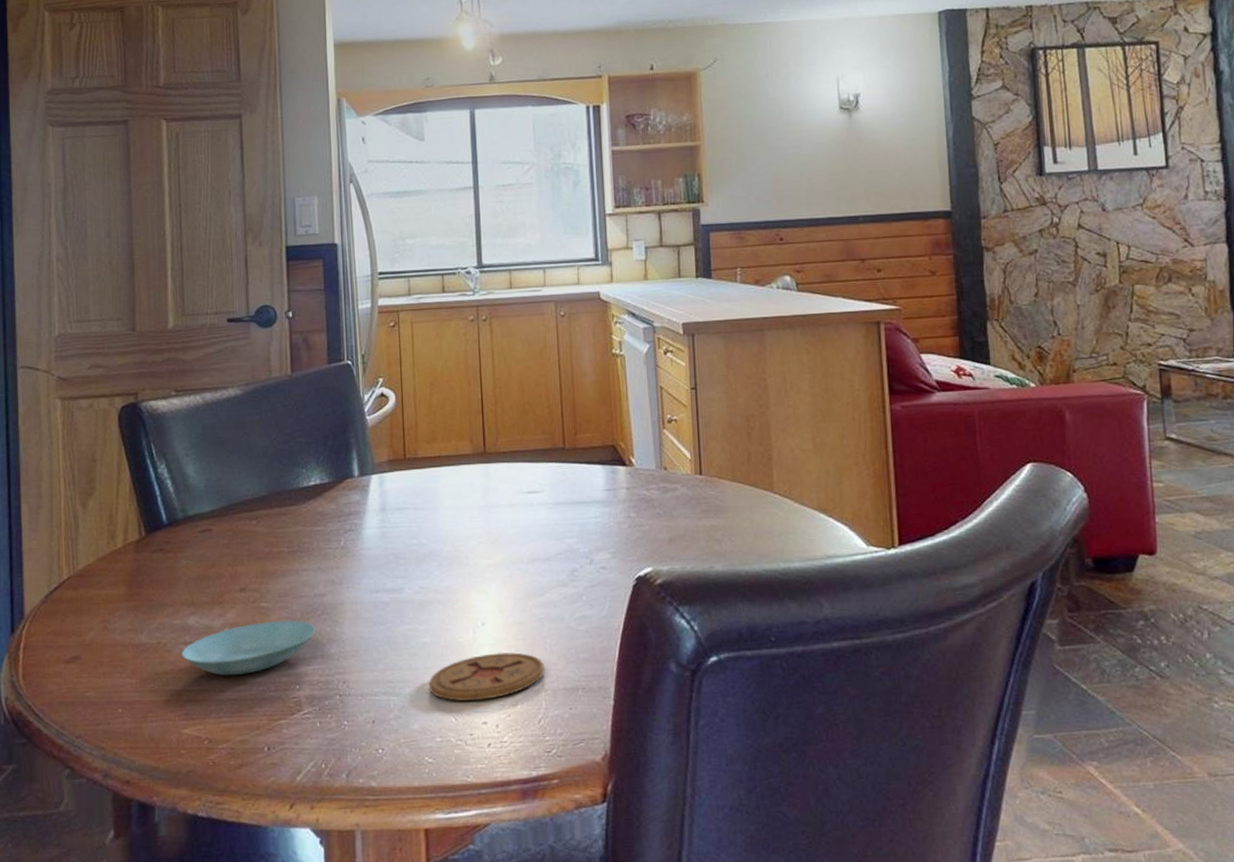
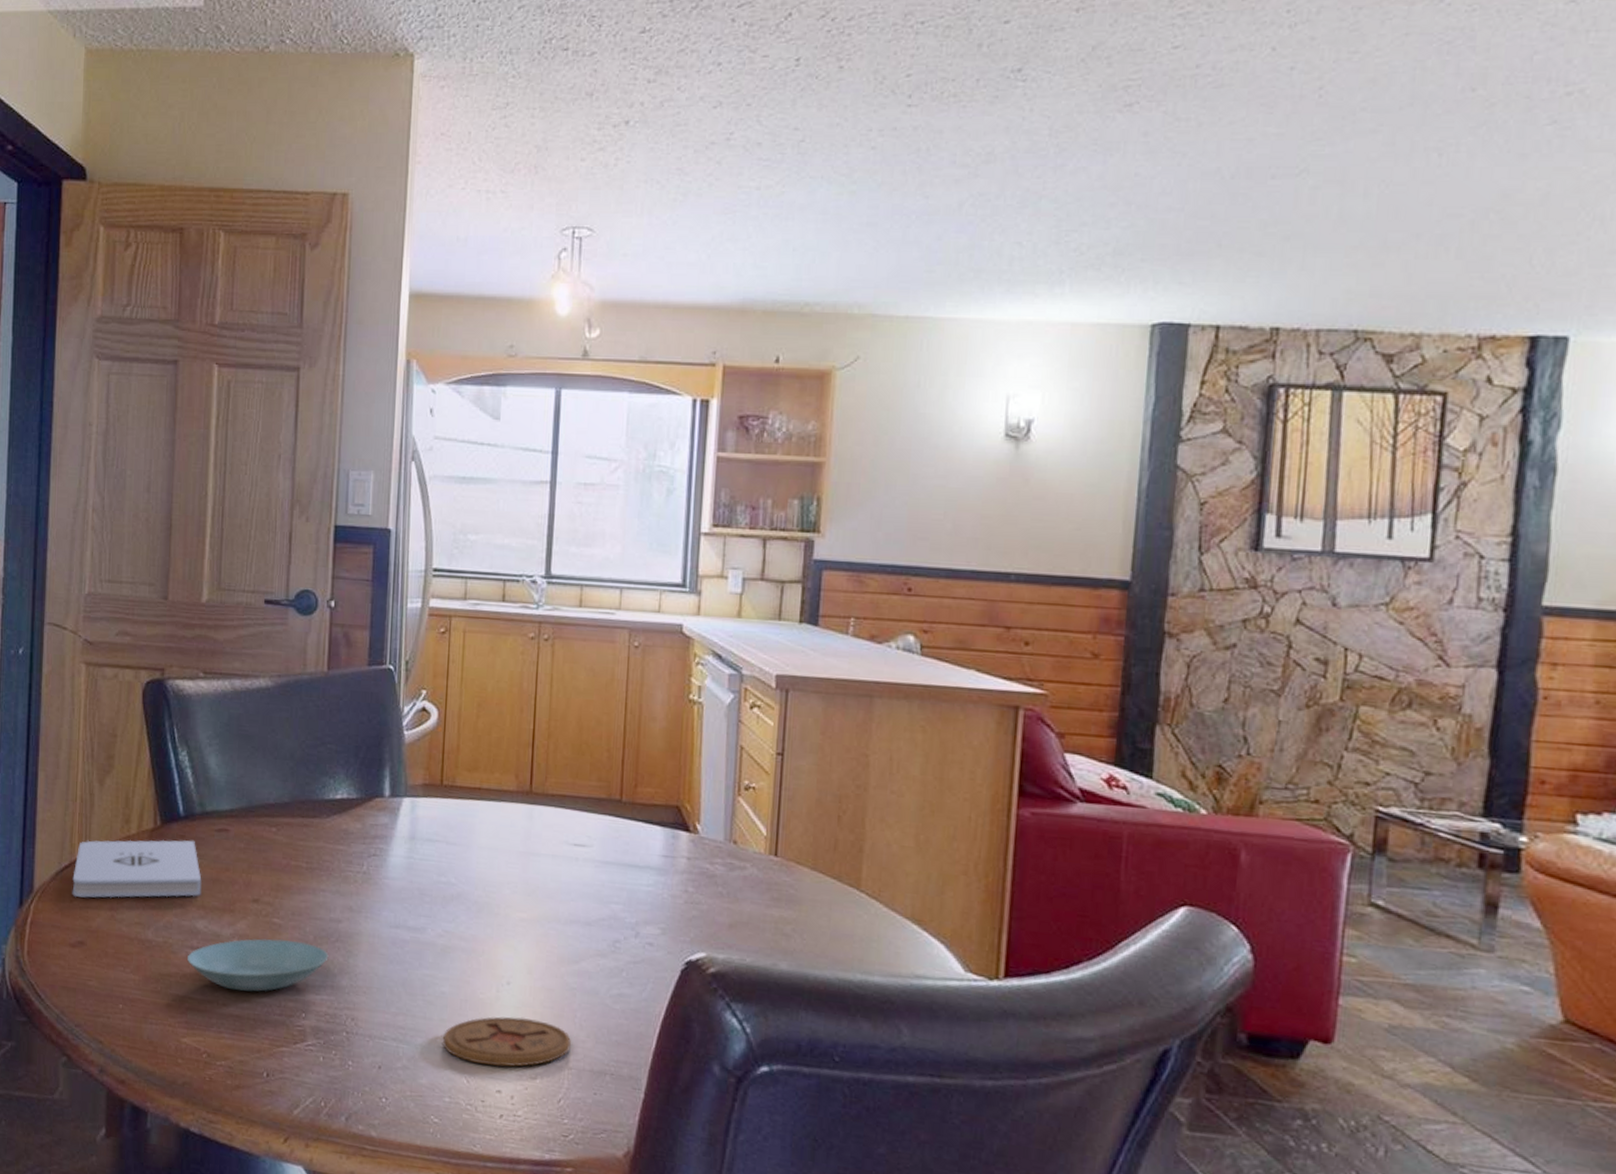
notepad: none [63,544,190,615] -> present [72,840,202,898]

